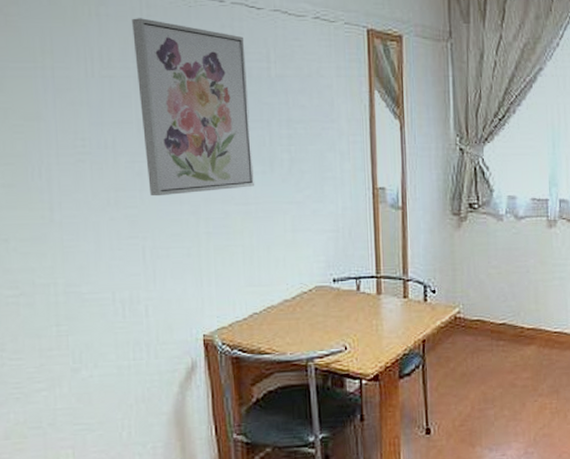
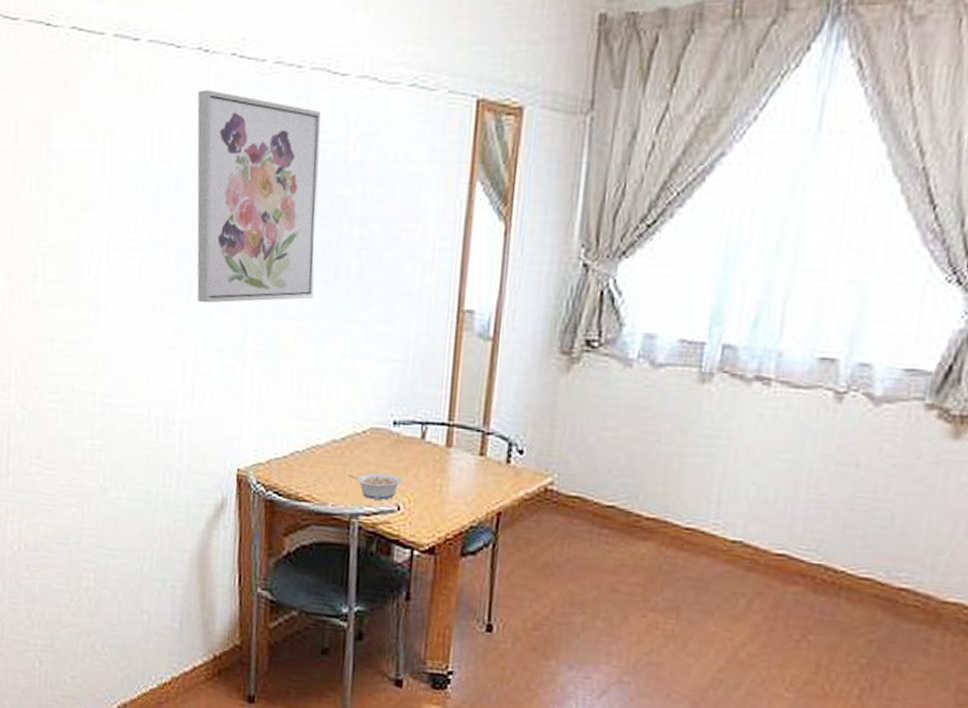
legume: none [301,321,346,344] -> present [348,473,402,500]

